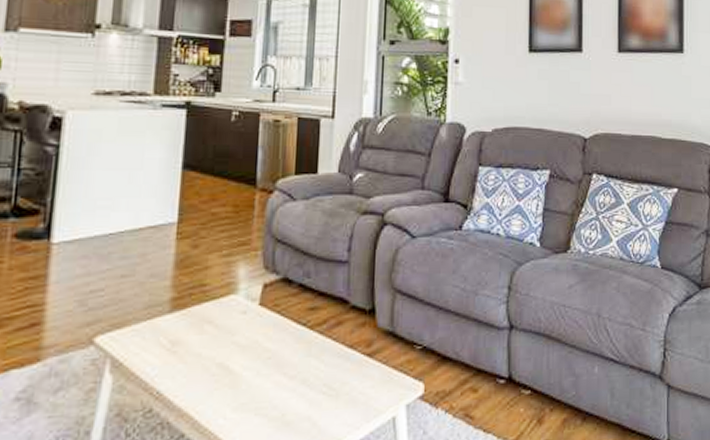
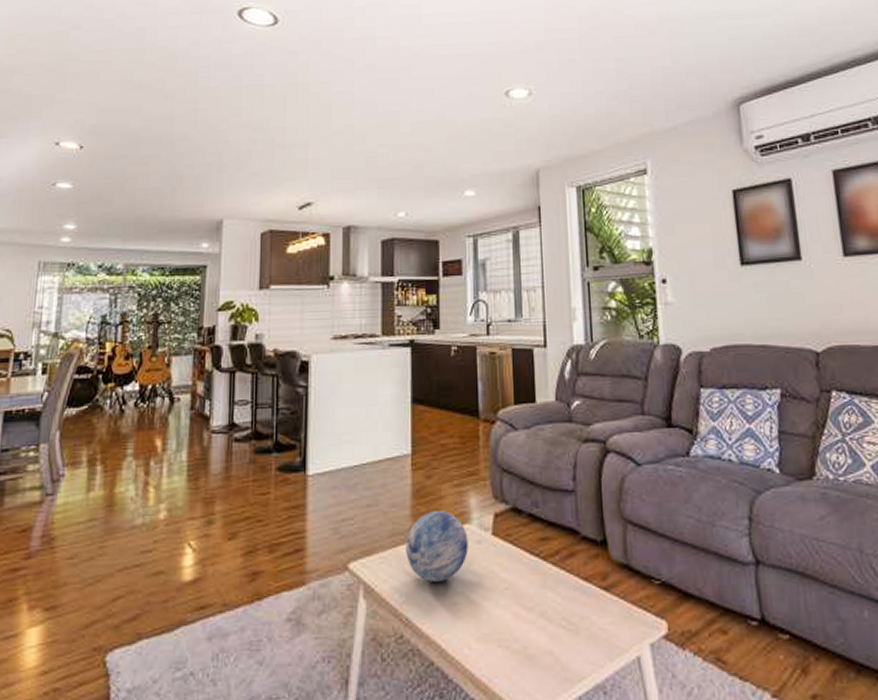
decorative orb: none [162,281,233,354] -> present [406,511,468,582]

